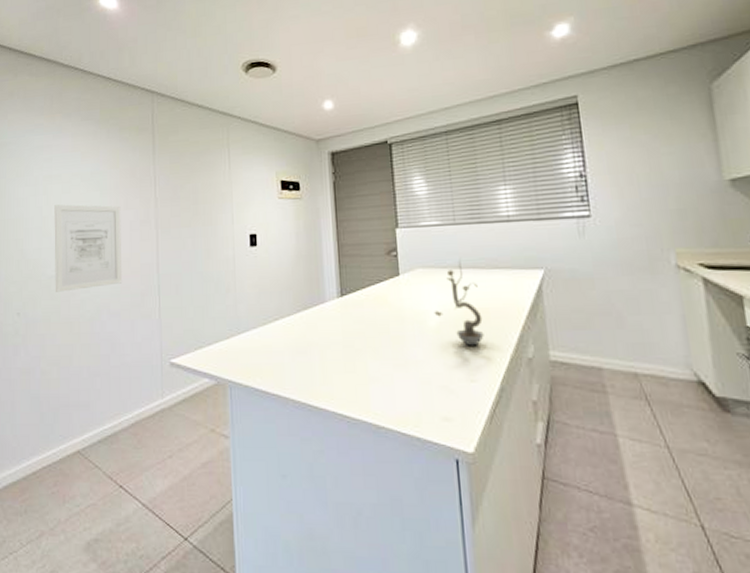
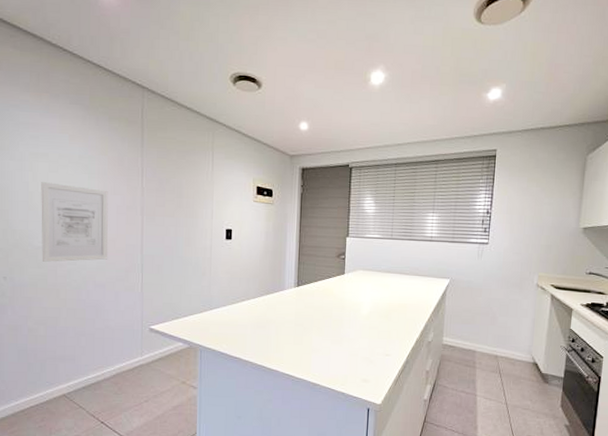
plant: present [434,258,484,346] -> none [367,265,401,331]

